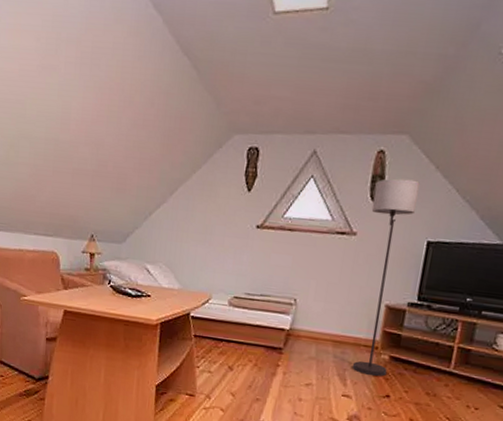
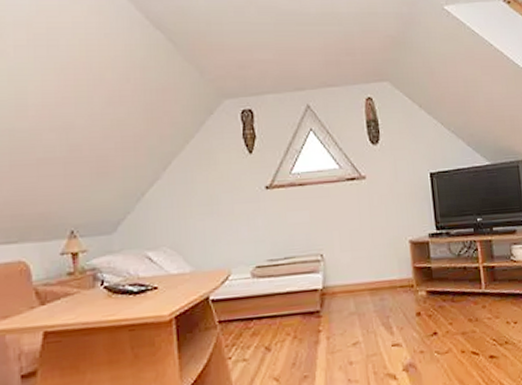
lamp: present [352,178,420,377] -> none [371,120,428,317]

